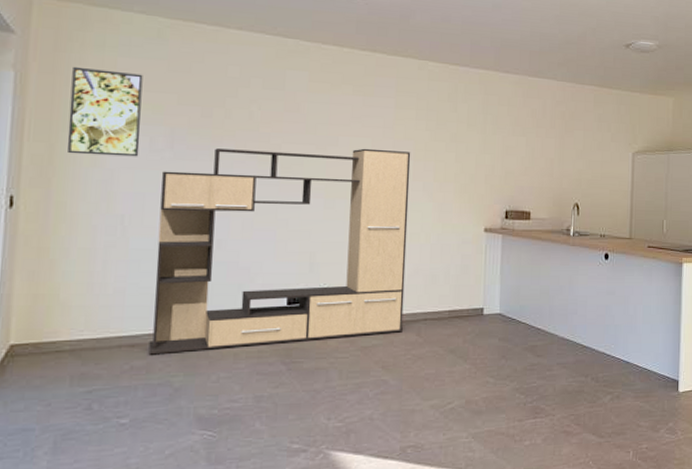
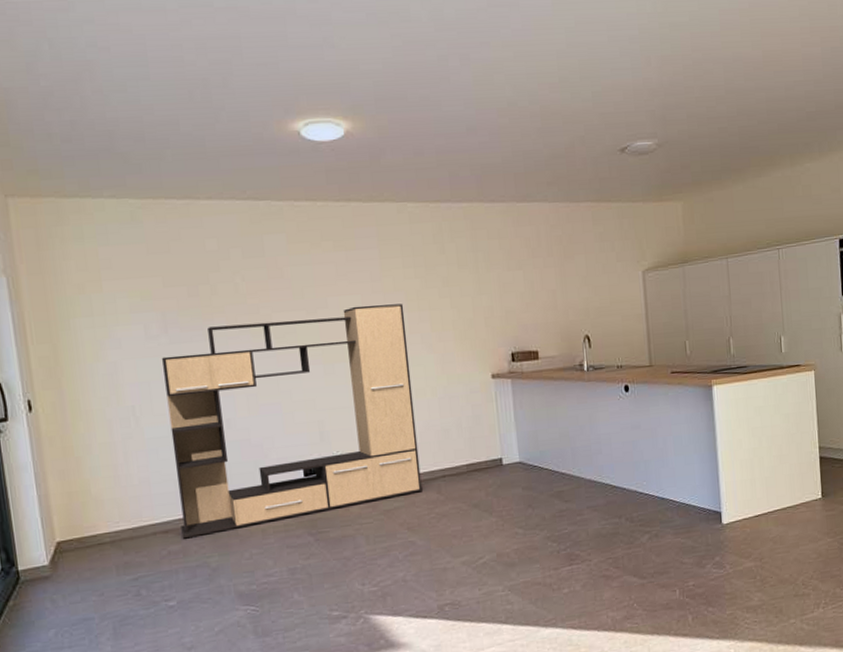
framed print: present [67,66,143,157] -> none [58,261,137,352]

